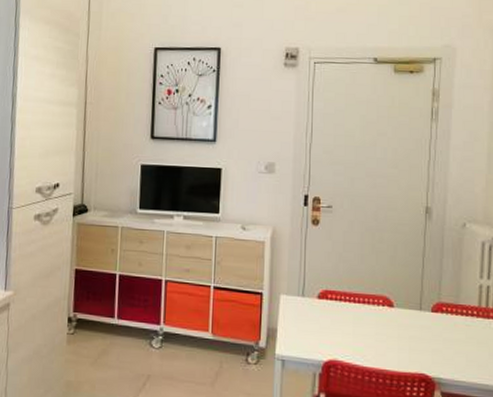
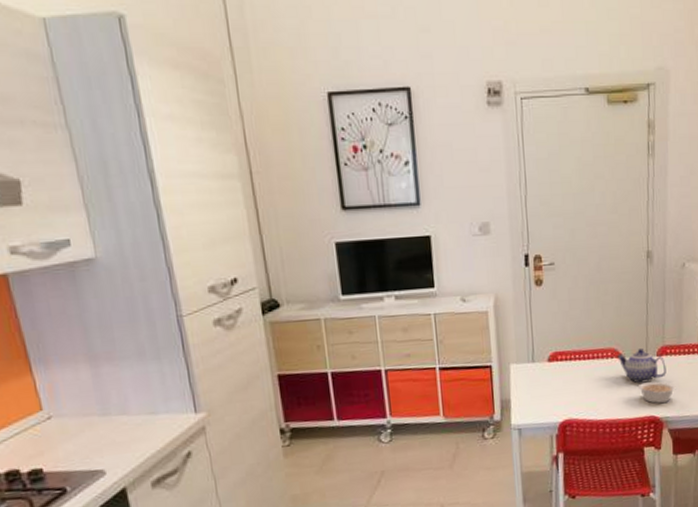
teapot: none [389,301,441,338] -> present [617,349,666,383]
legume: none [409,337,451,362] -> present [637,381,676,403]

